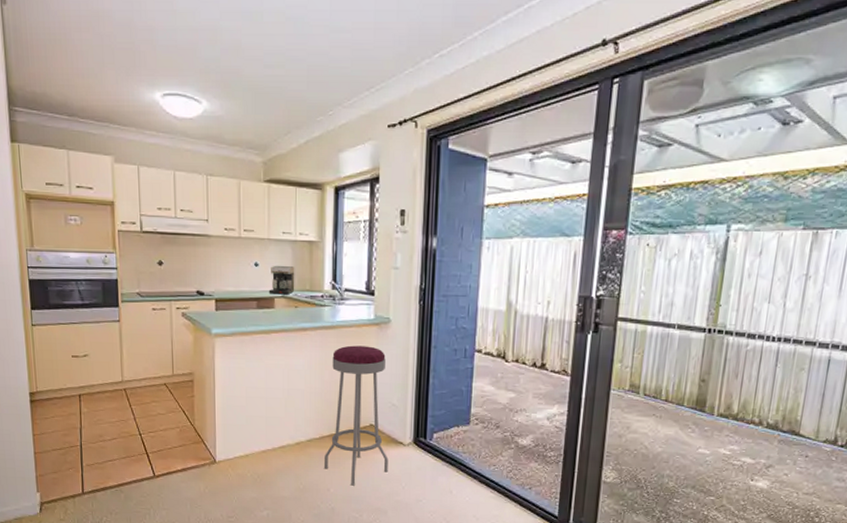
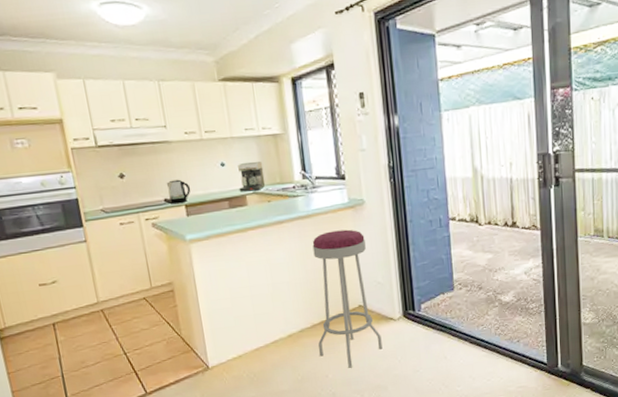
kettle: none [200,273,223,297] -> present [166,179,191,204]

